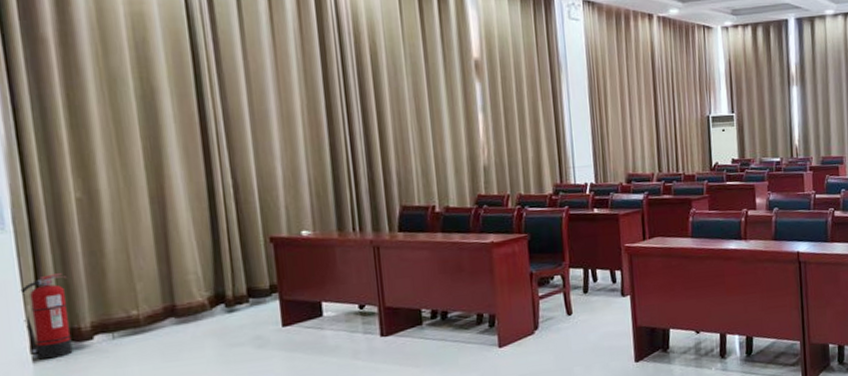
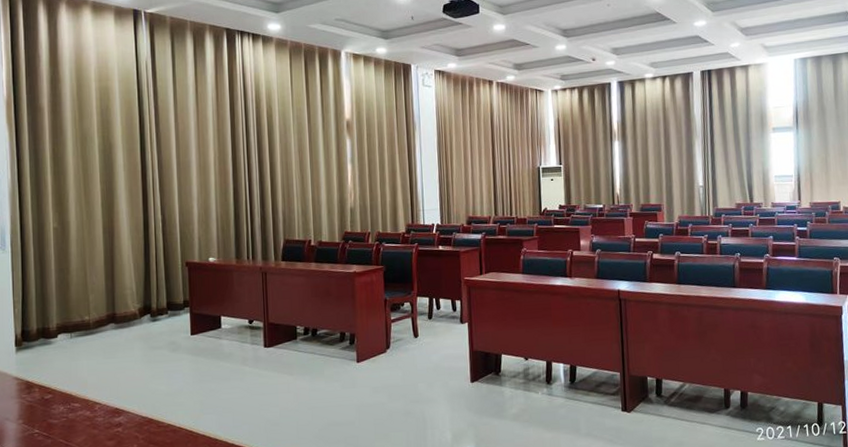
fire extinguisher: present [18,273,73,360] -> none [10,285,43,351]

